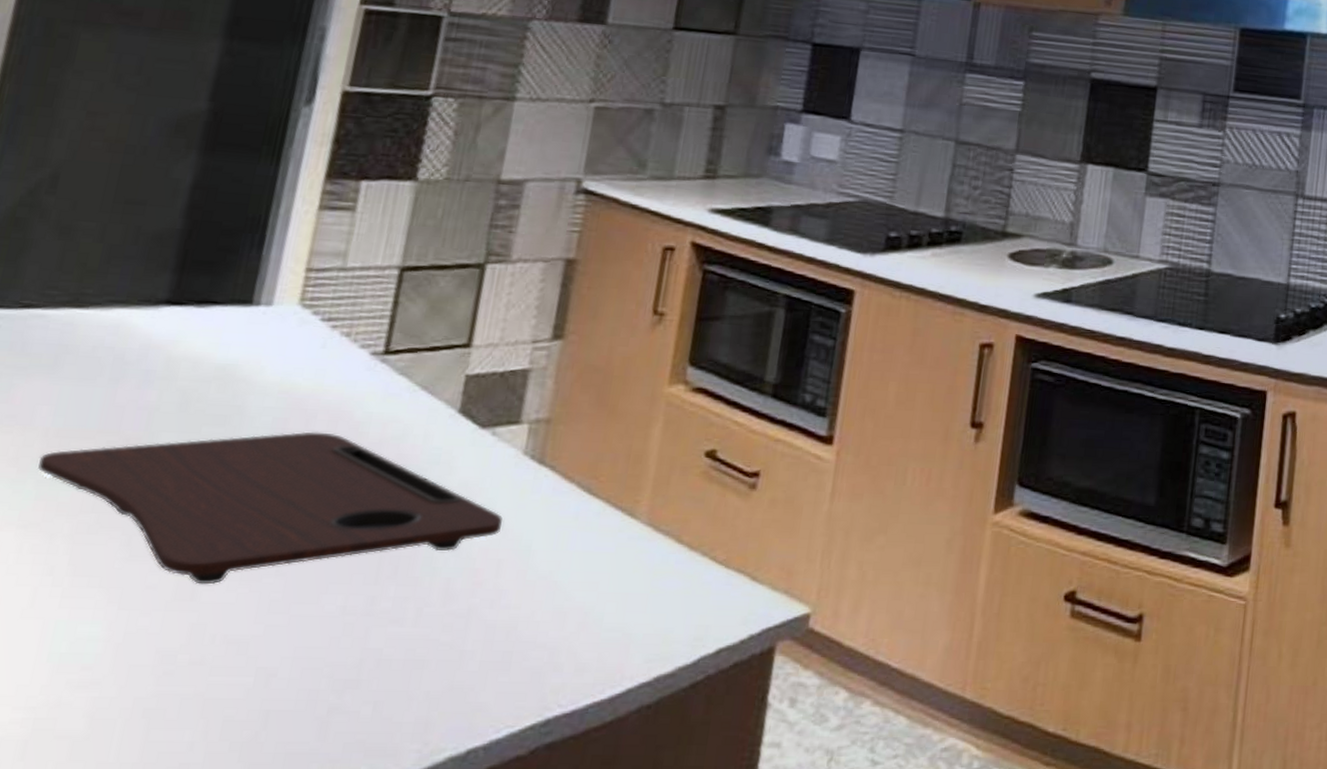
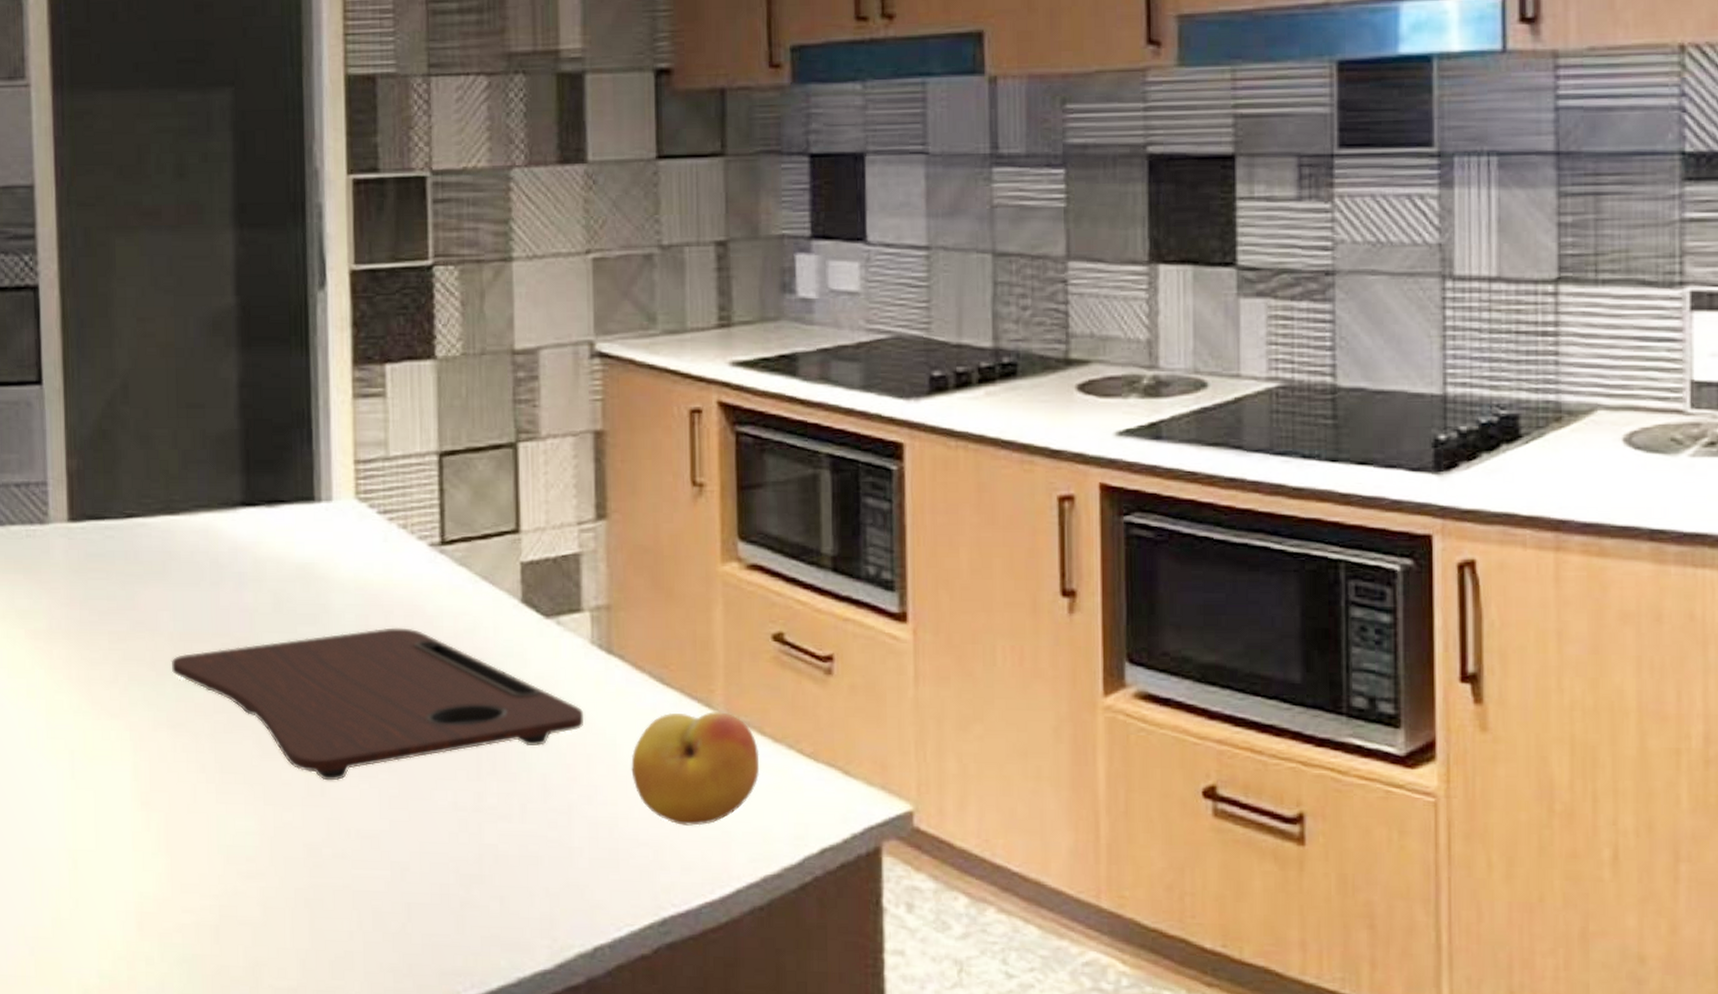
fruit: none [541,520,674,629] -> present [631,710,760,826]

